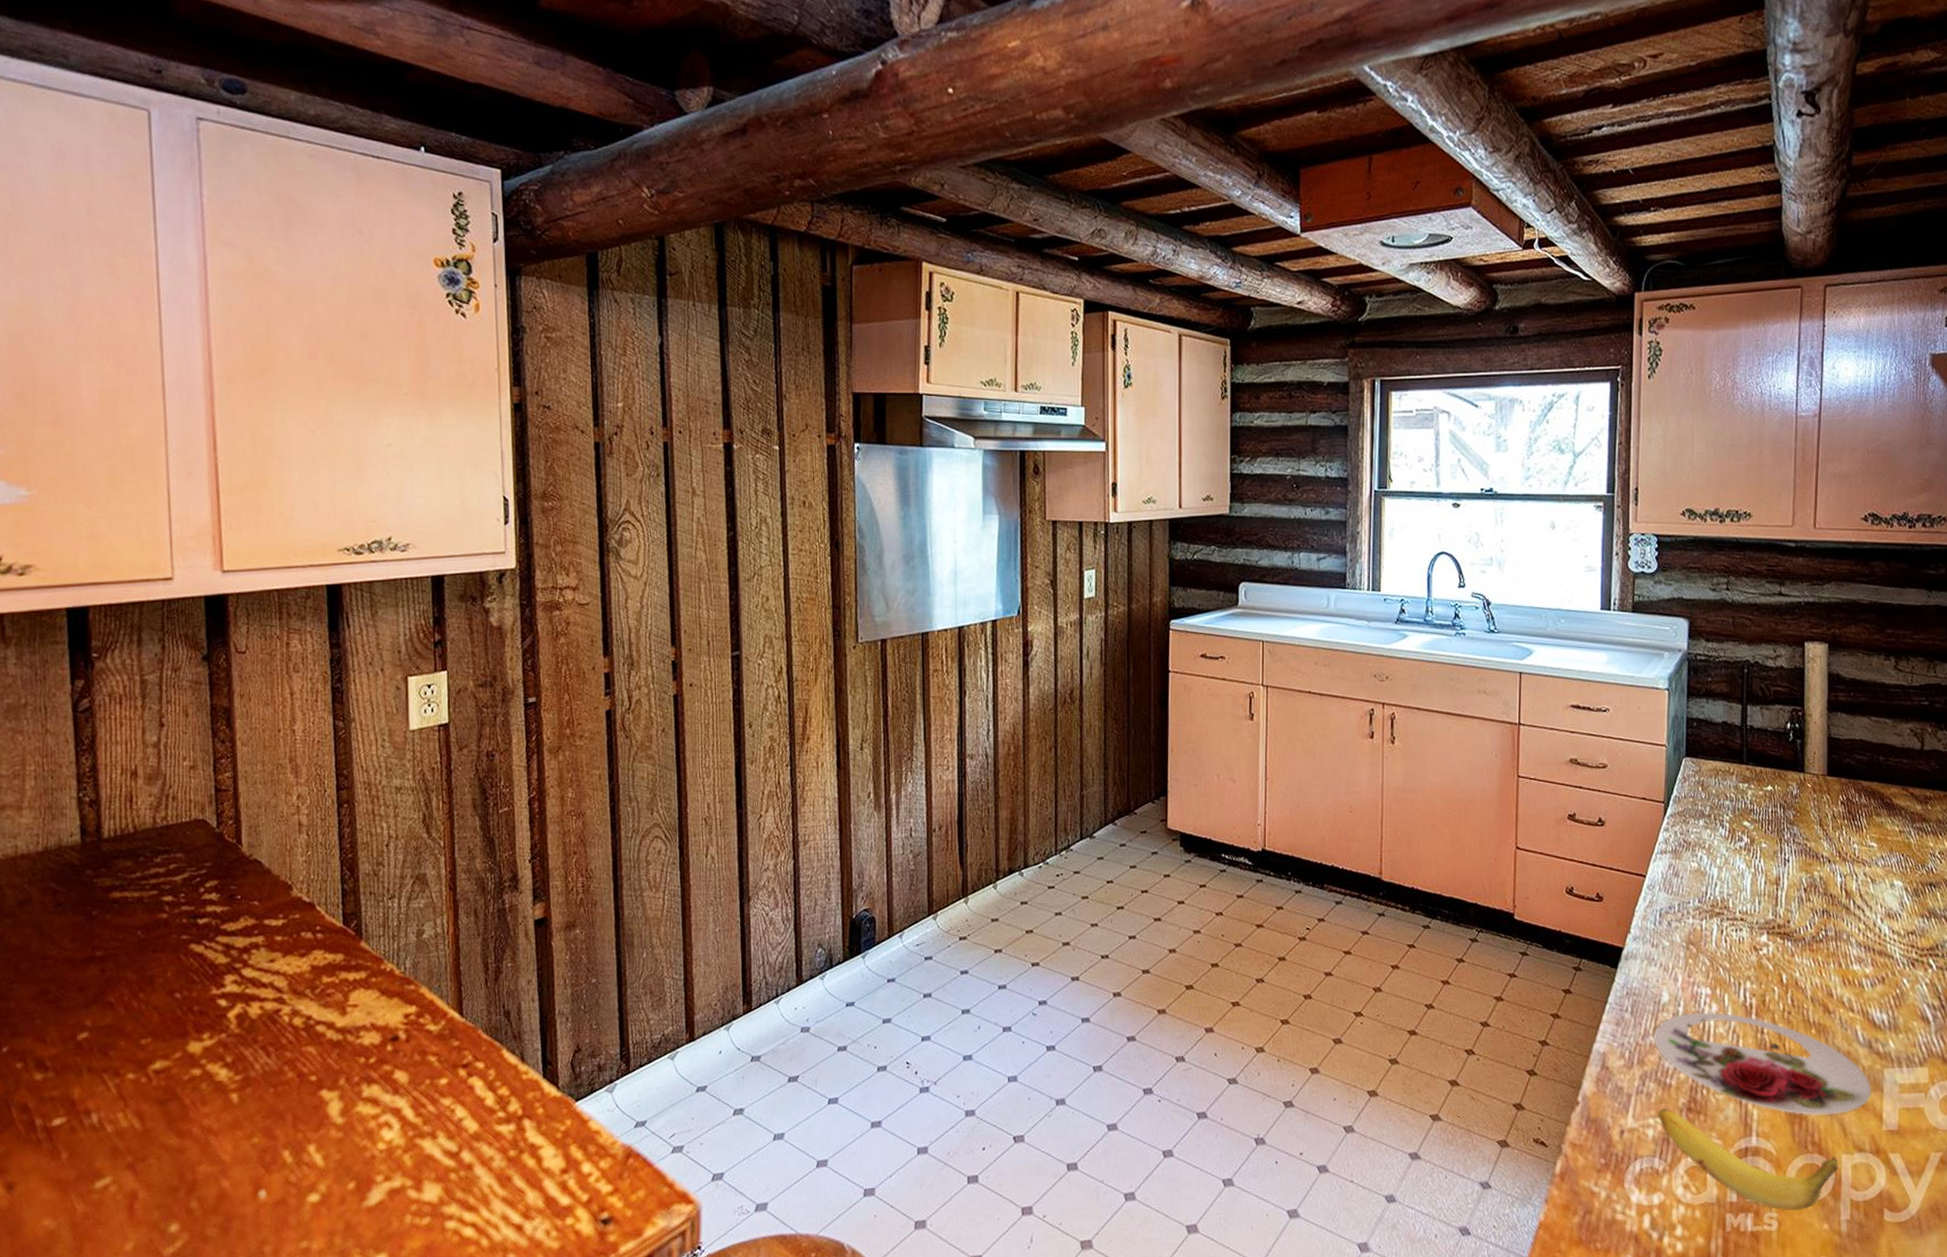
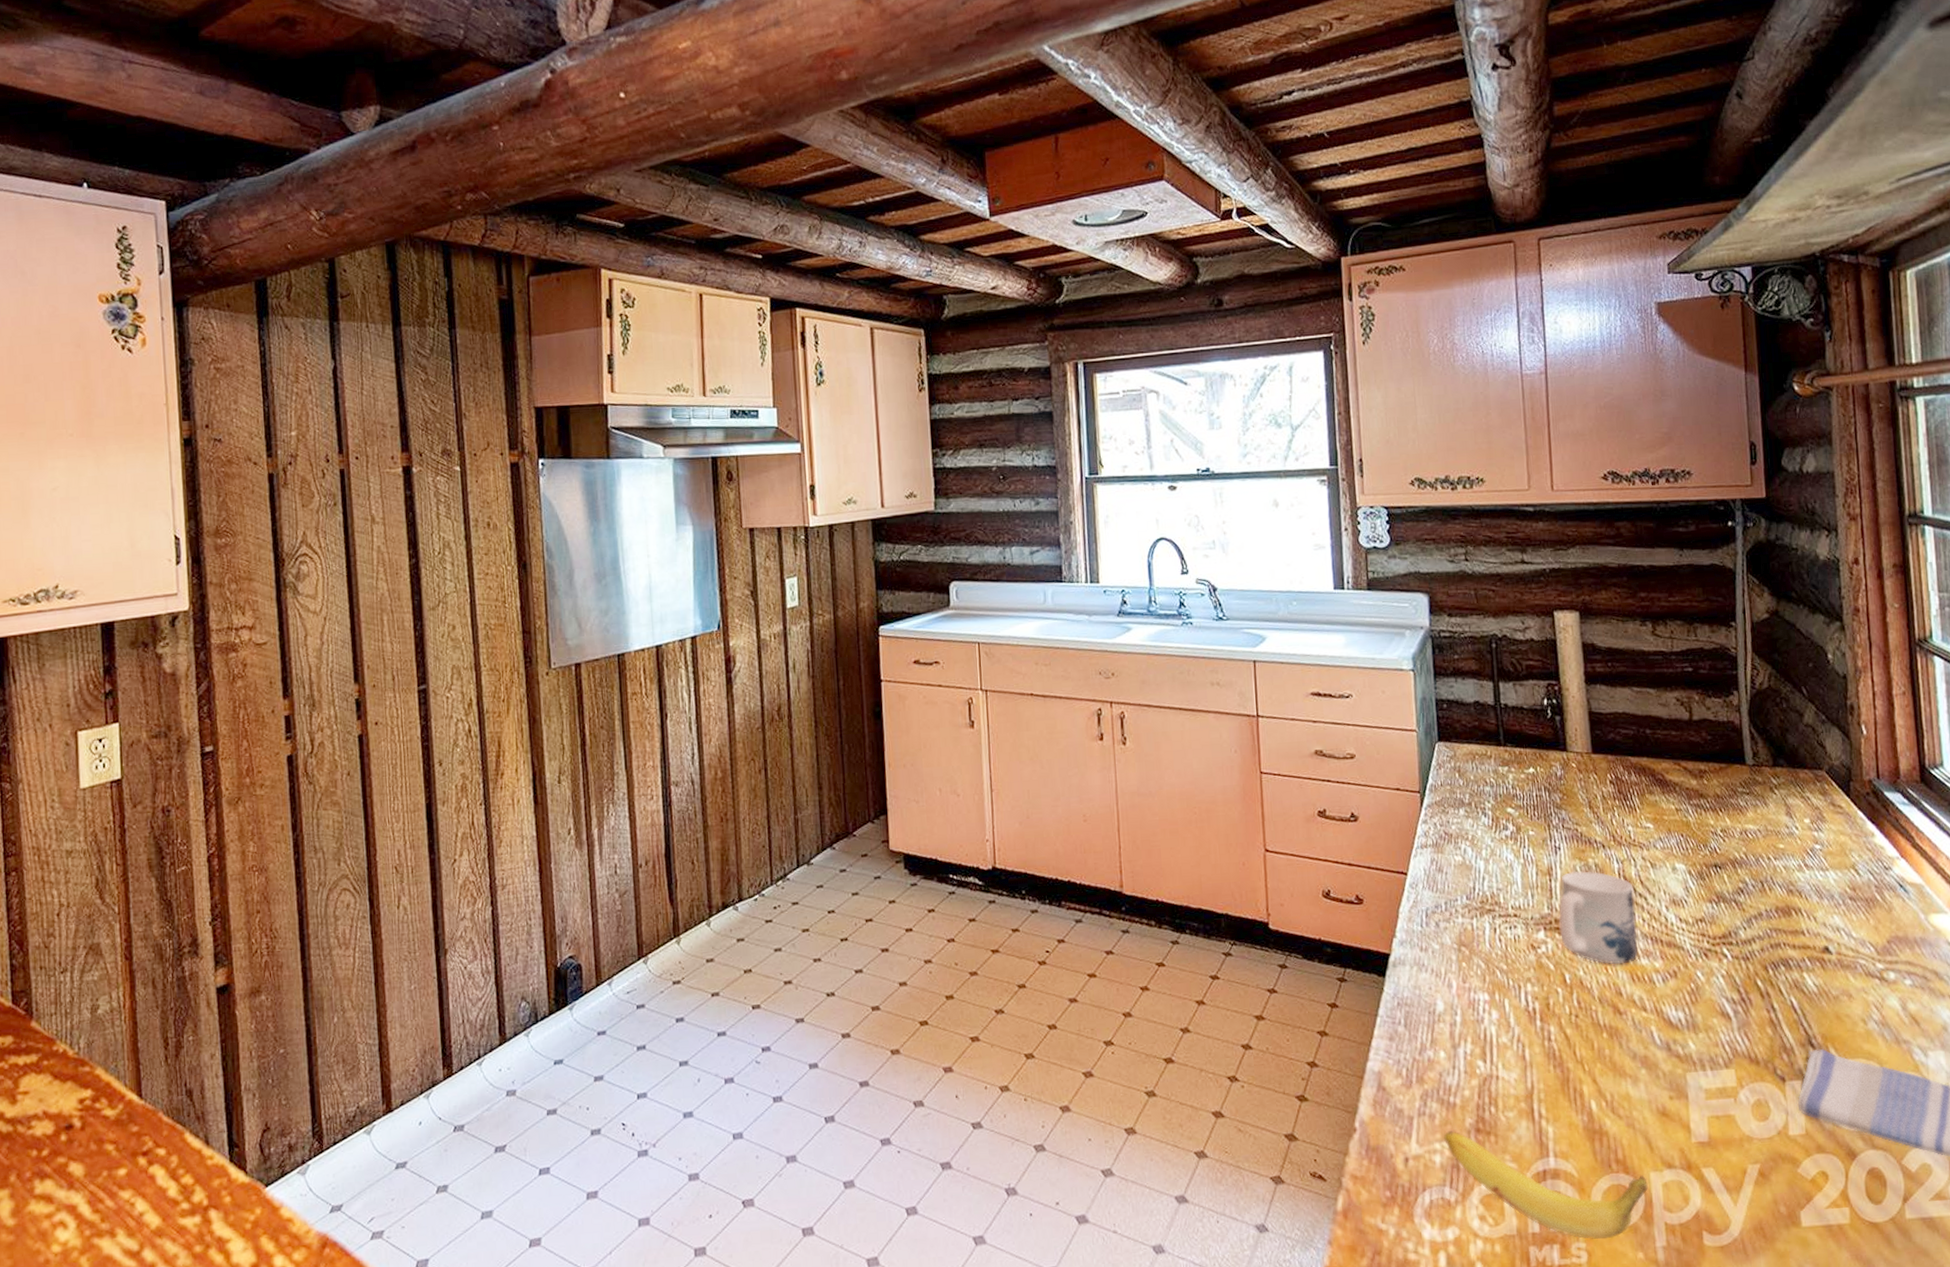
plate: present [1653,1012,1872,1115] -> none [1431,1019,1676,1130]
mug: none [1782,882,1853,969] -> present [1559,870,1639,965]

